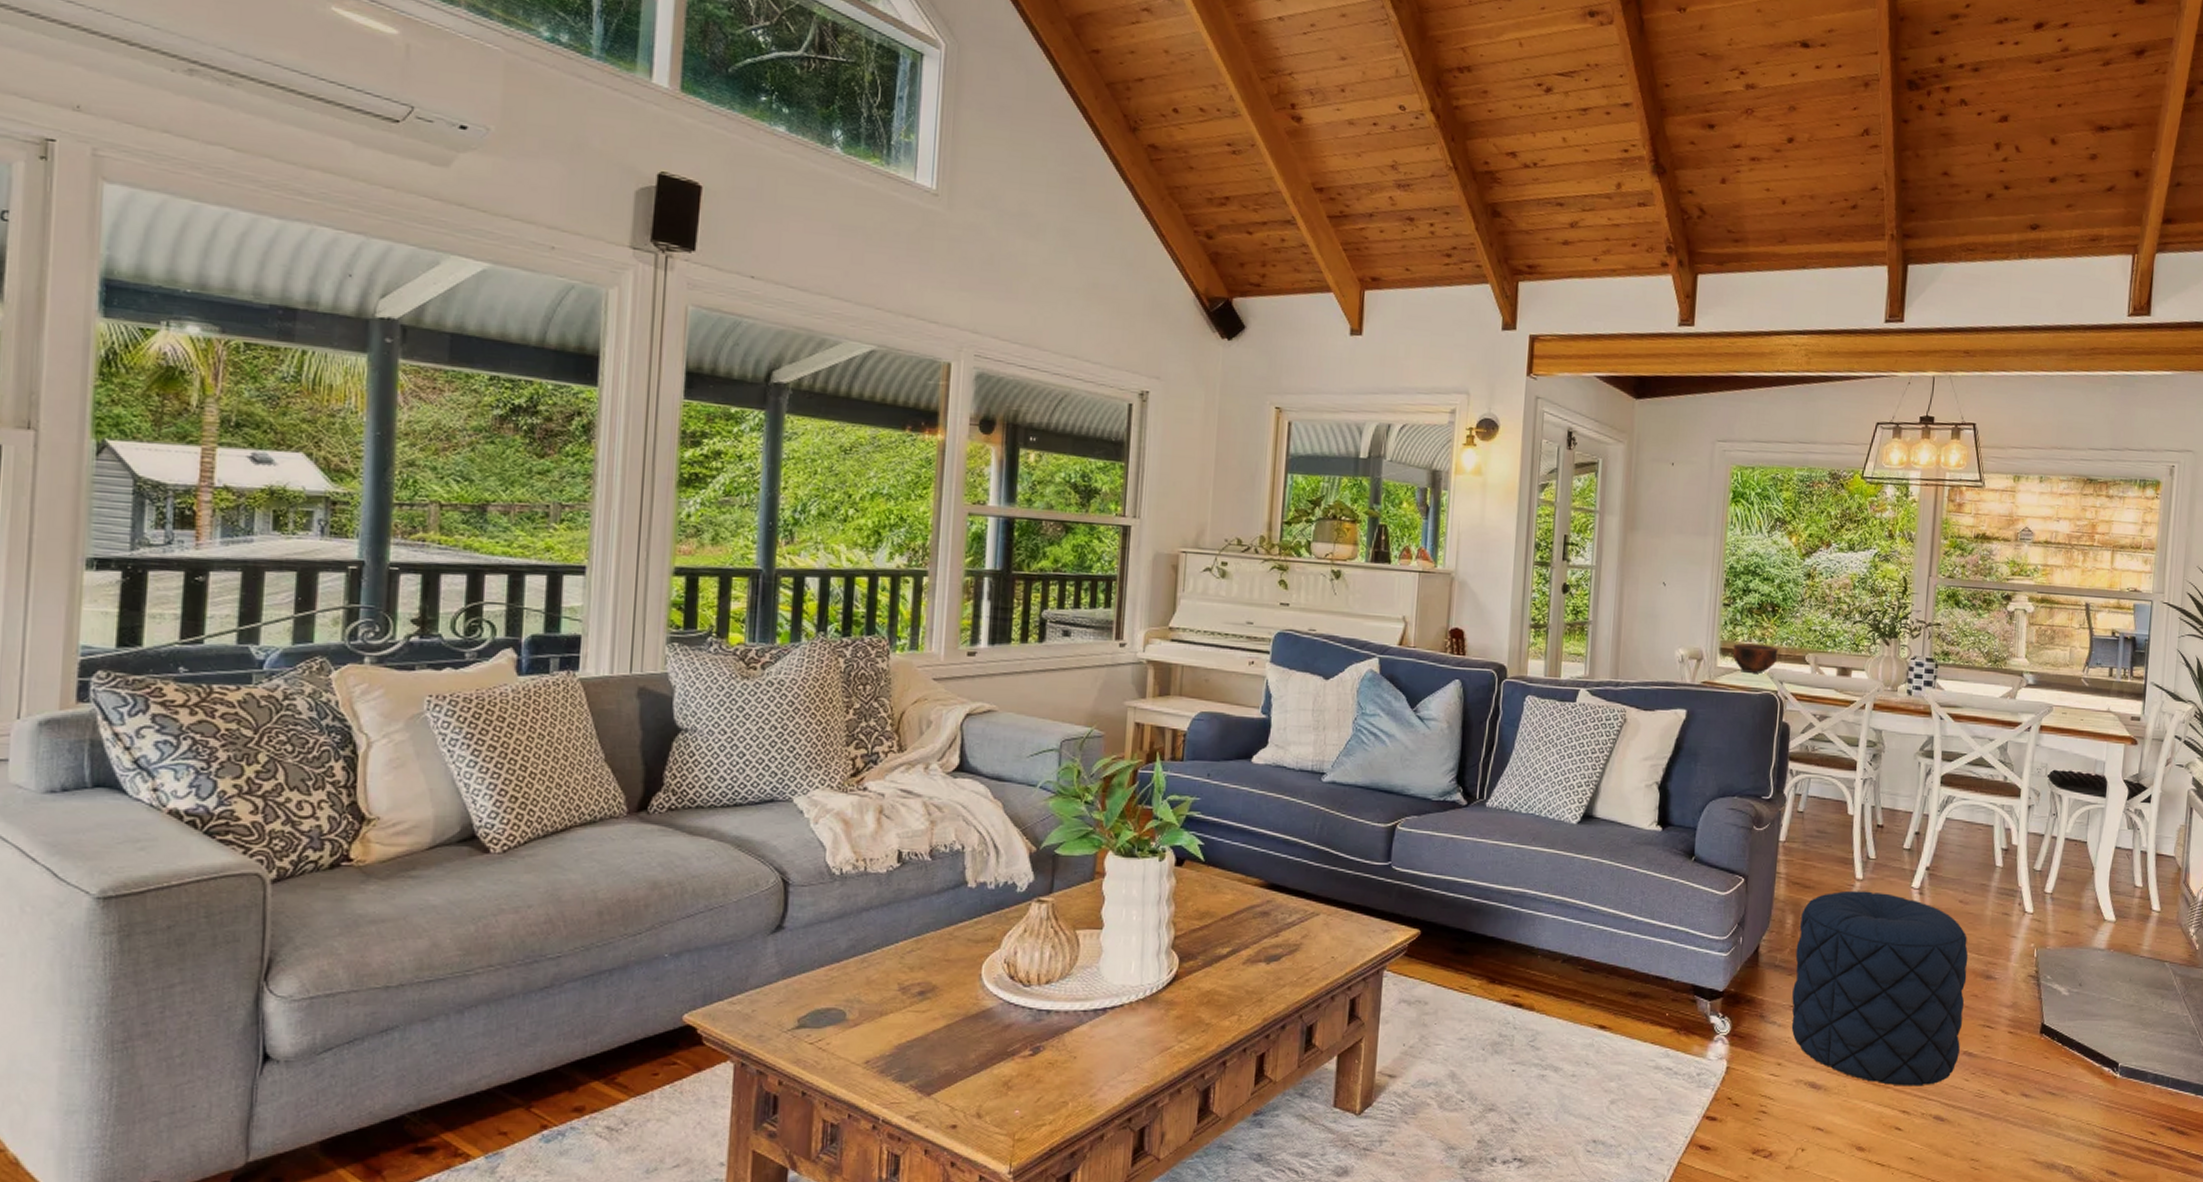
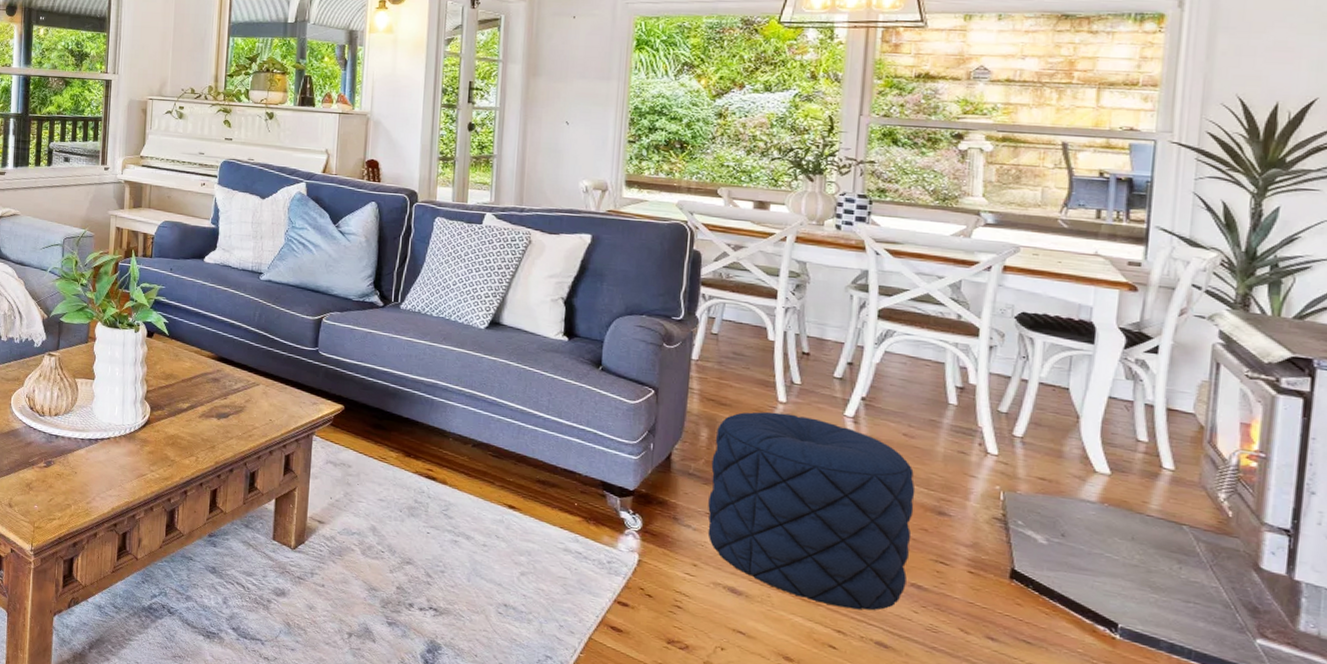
bowl: present [1733,643,1779,674] -> none [639,177,688,205]

